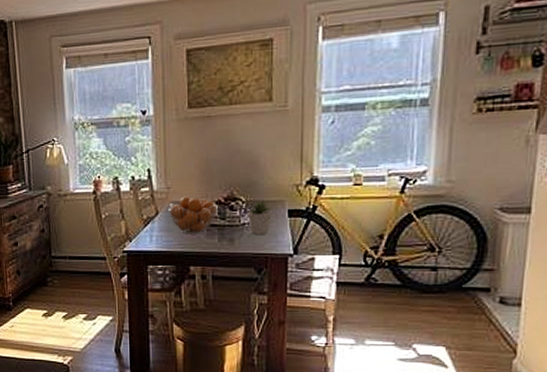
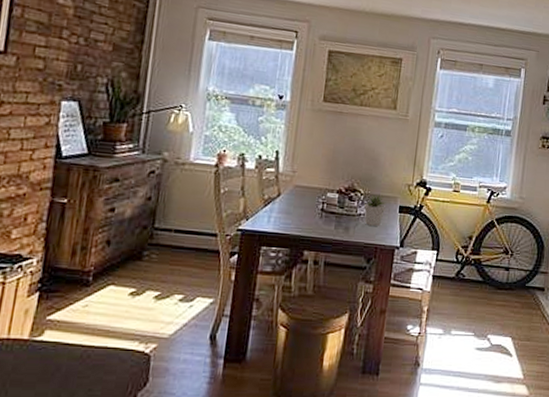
fruit basket: present [168,196,218,234] -> none [290,182,338,220]

